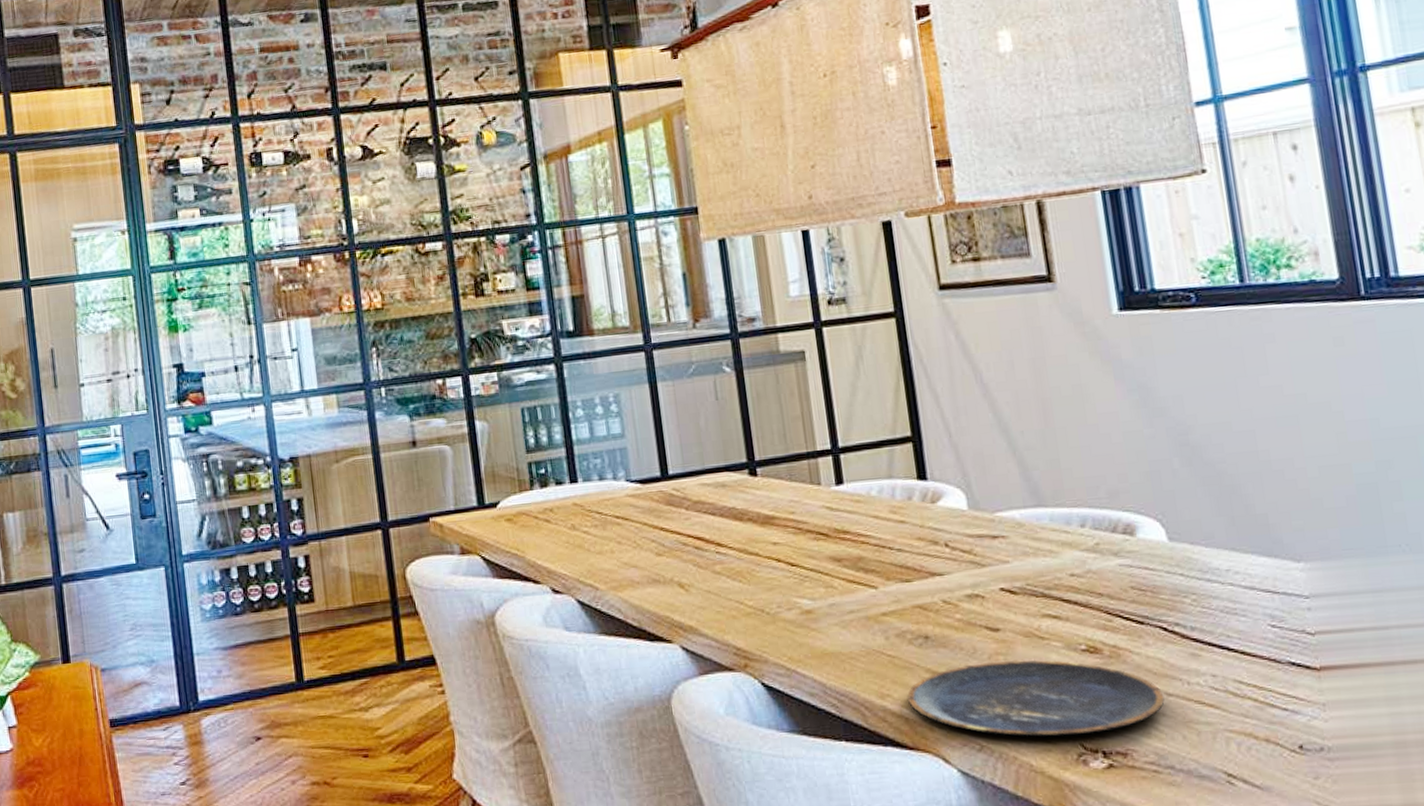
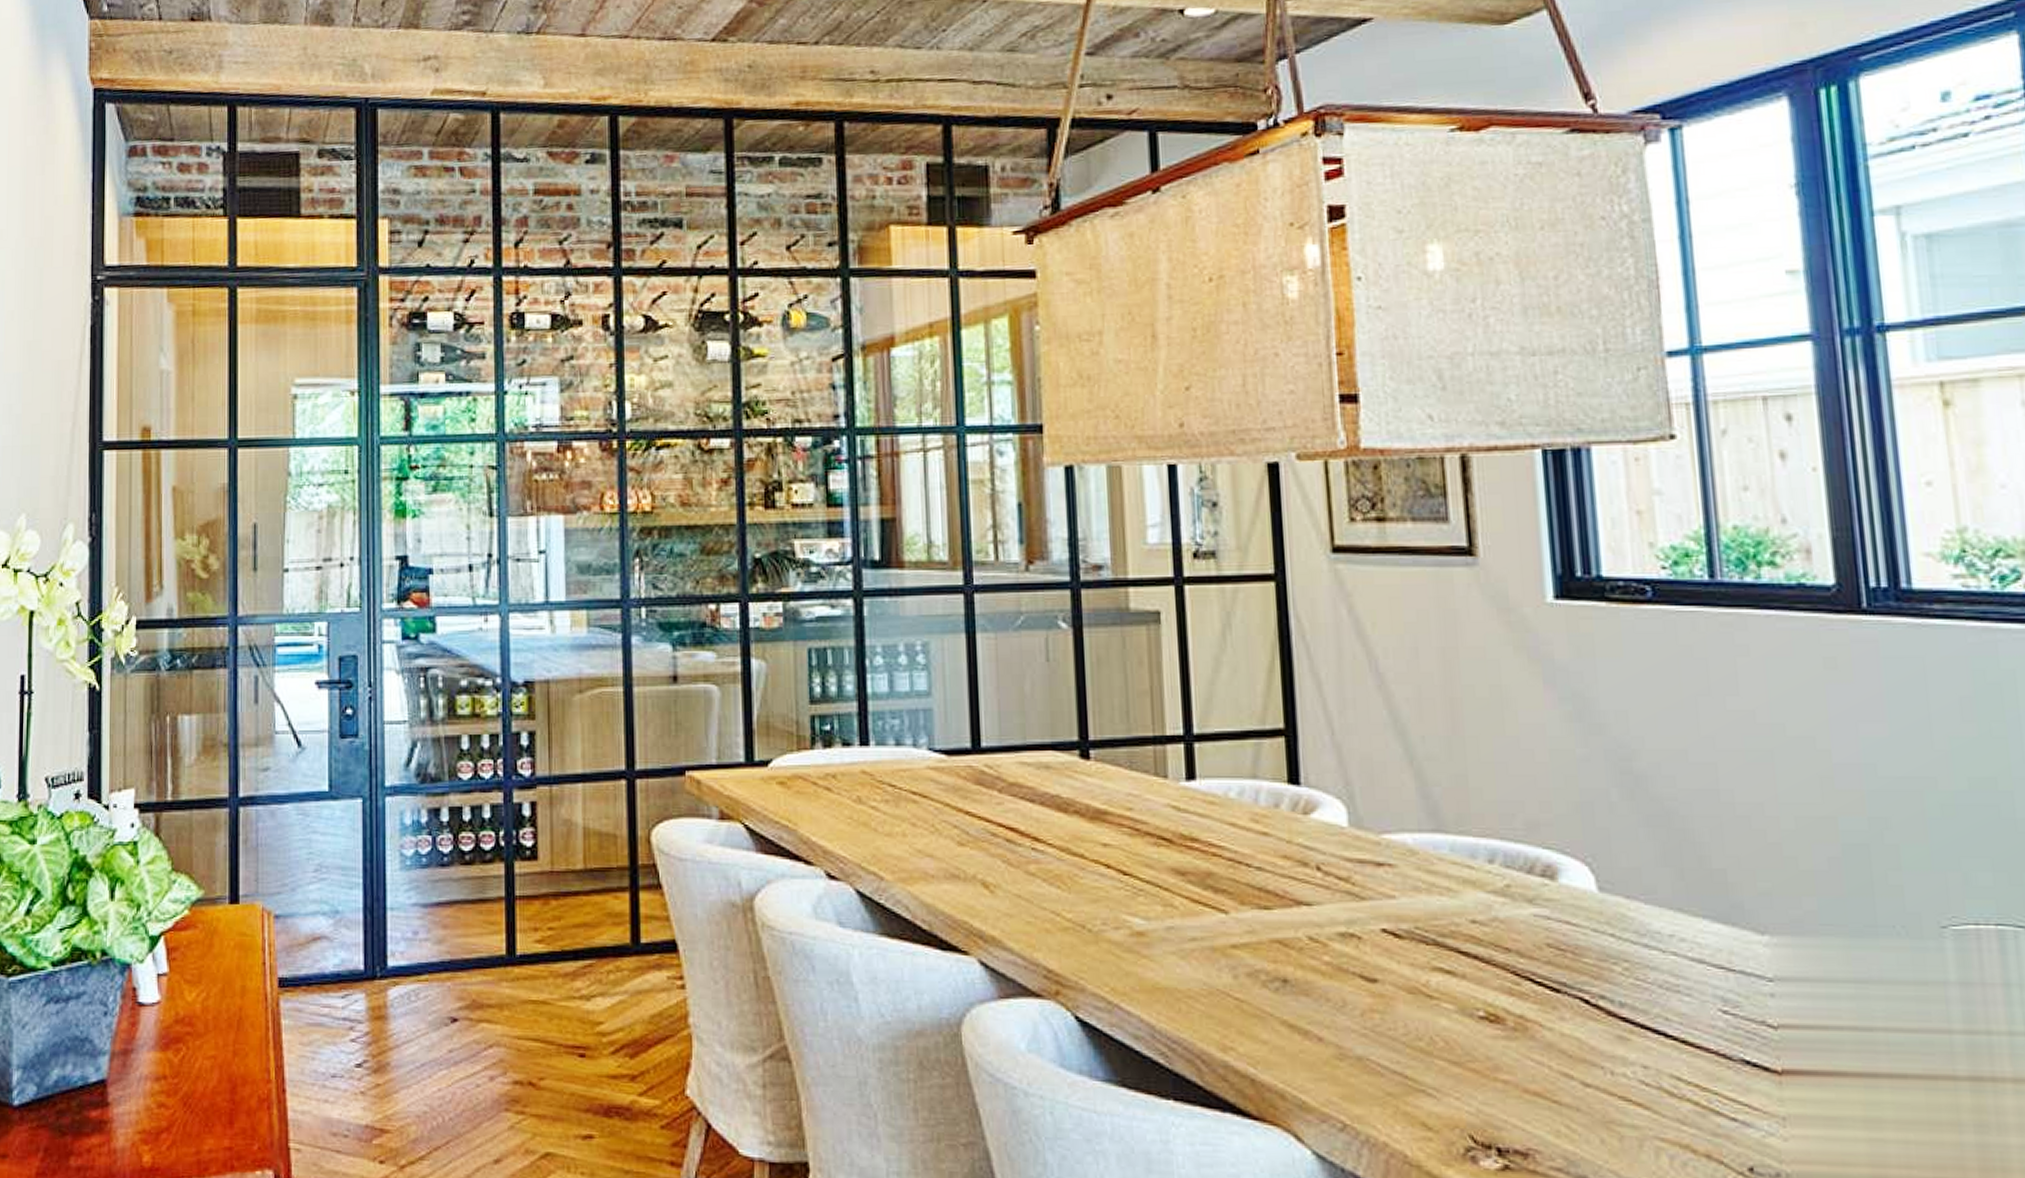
plate: present [907,659,1165,737] -> none [1256,1019,1580,1124]

